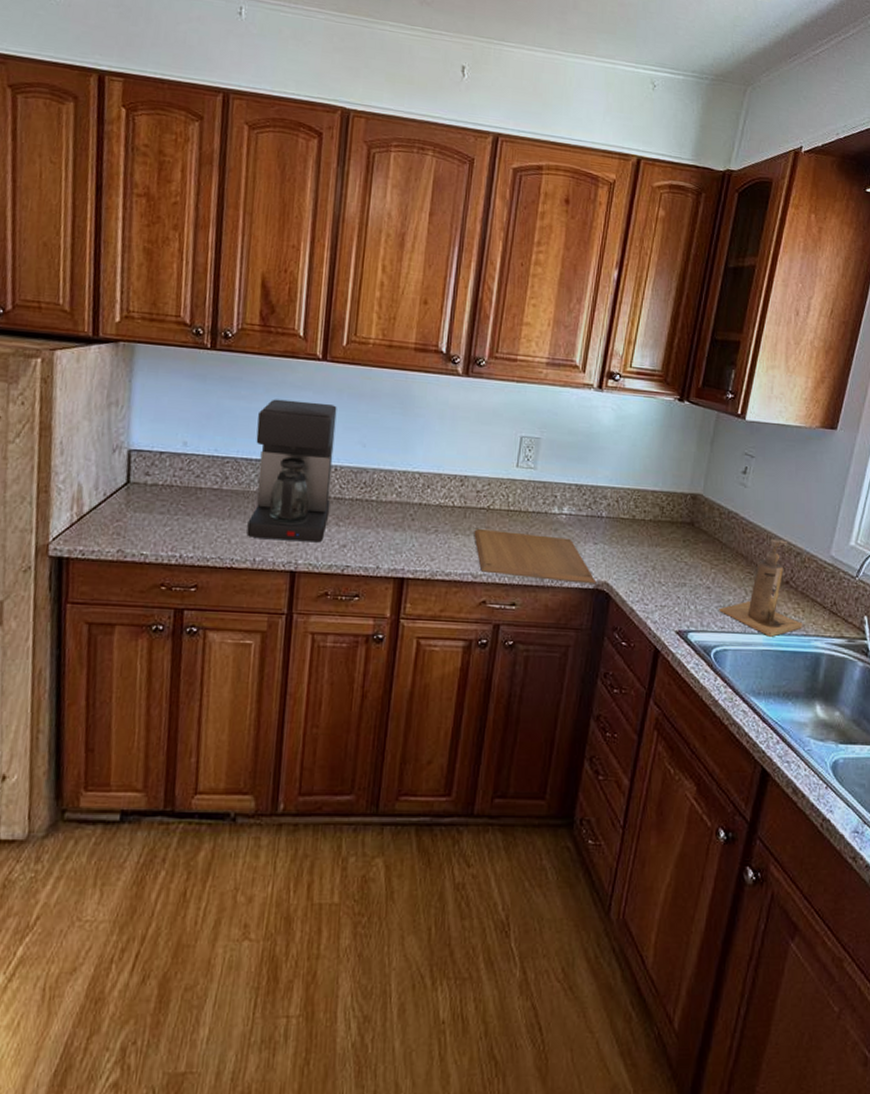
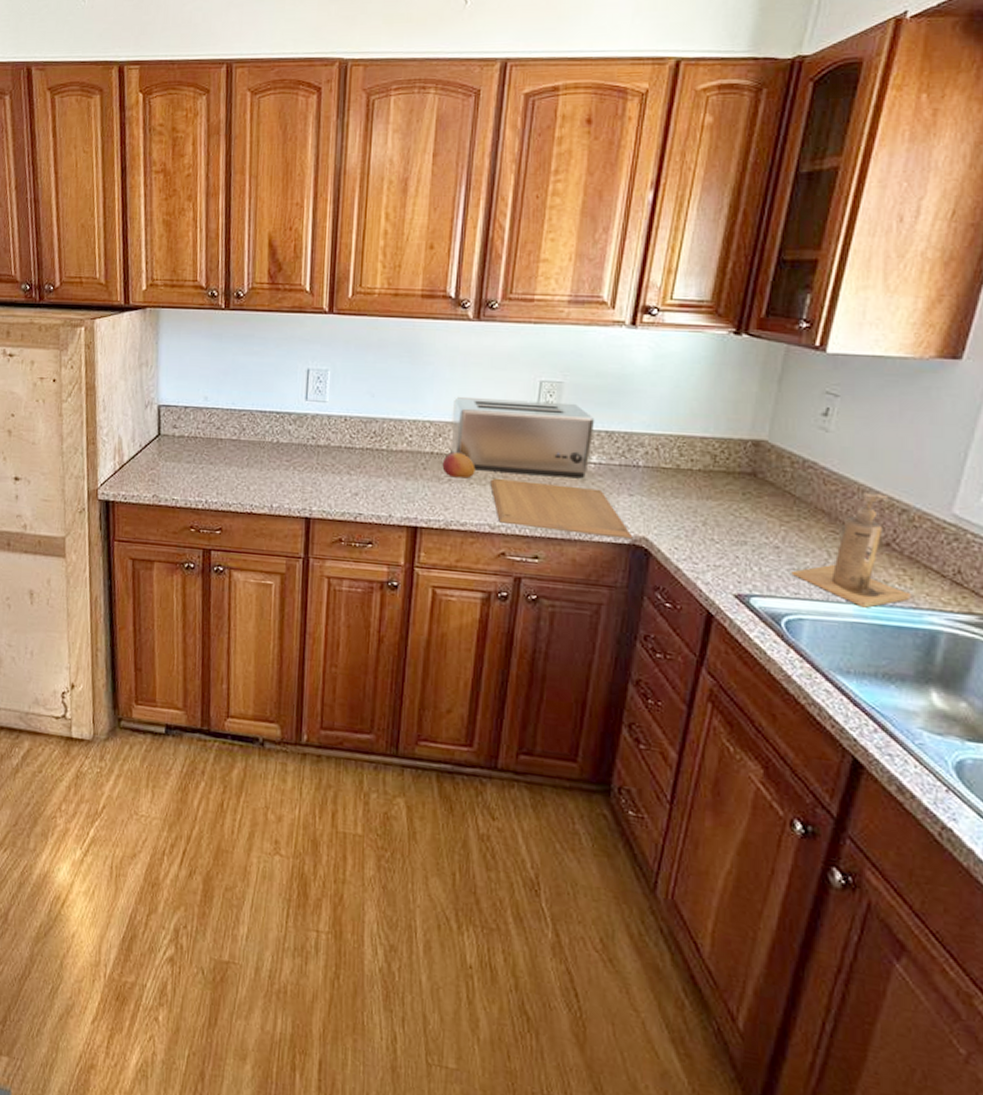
coffee maker: present [246,399,337,543] -> none [264,353,345,491]
fruit: none [429,503,461,529] -> present [442,451,476,479]
toaster: none [436,448,567,529] -> present [449,396,595,479]

